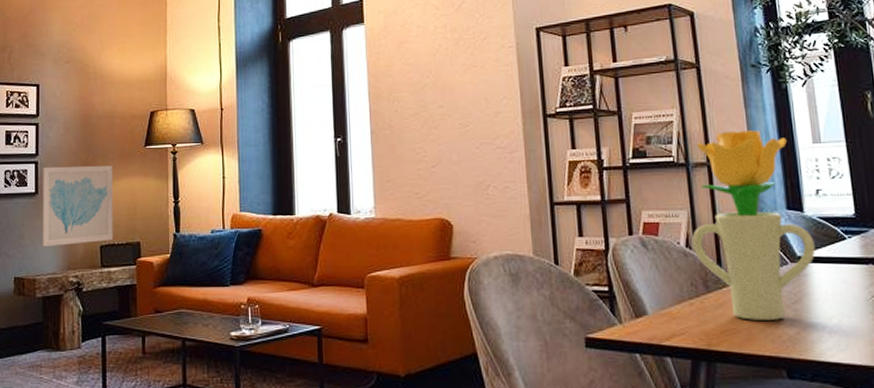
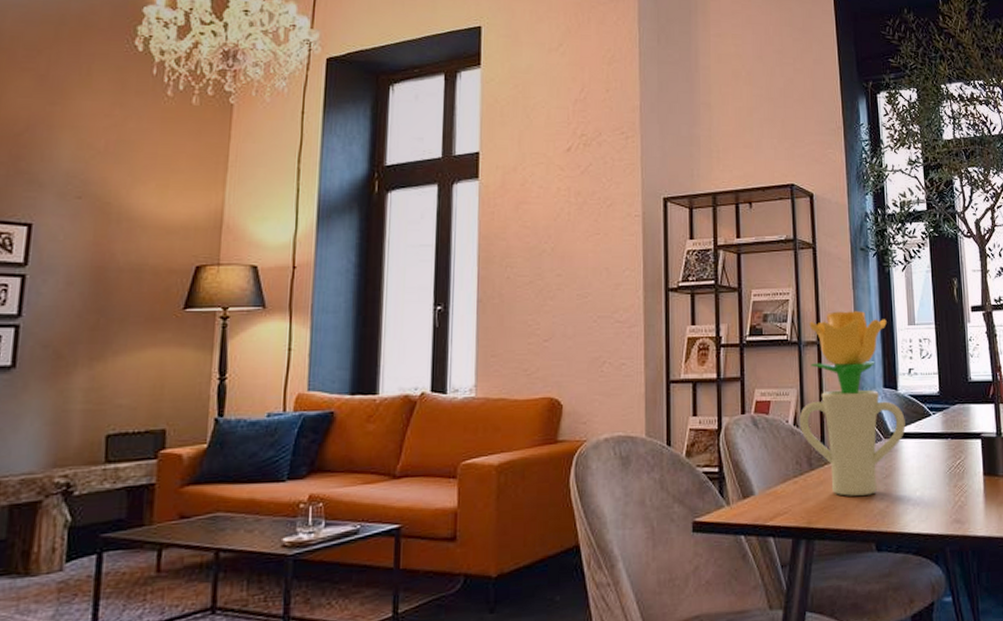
wall art: present [42,165,113,247] -> none [15,331,134,438]

